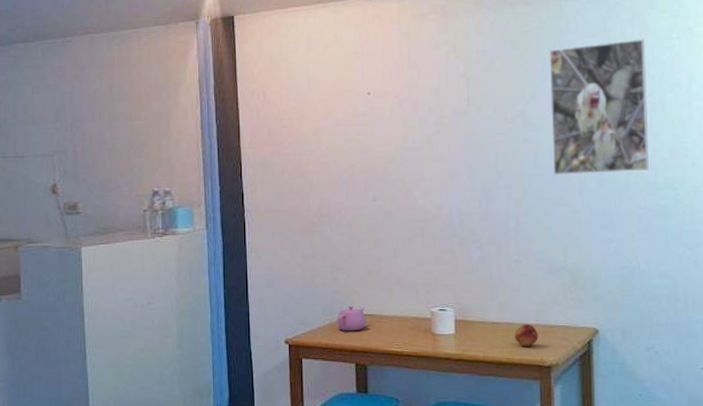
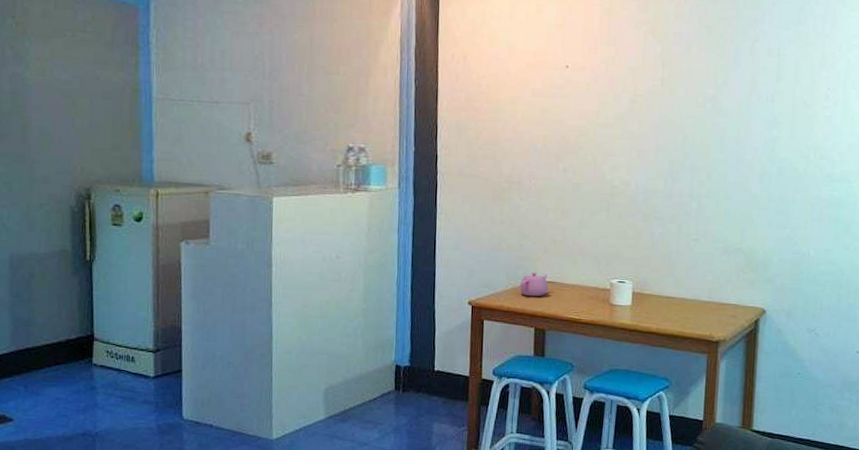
fruit: present [515,324,538,346] -> none [687,300,710,321]
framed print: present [548,39,649,175] -> none [737,35,834,163]

